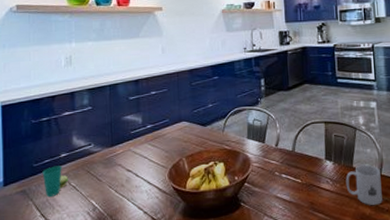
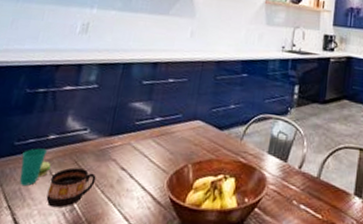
cup: none [71,176,108,210] -> present [46,167,96,208]

